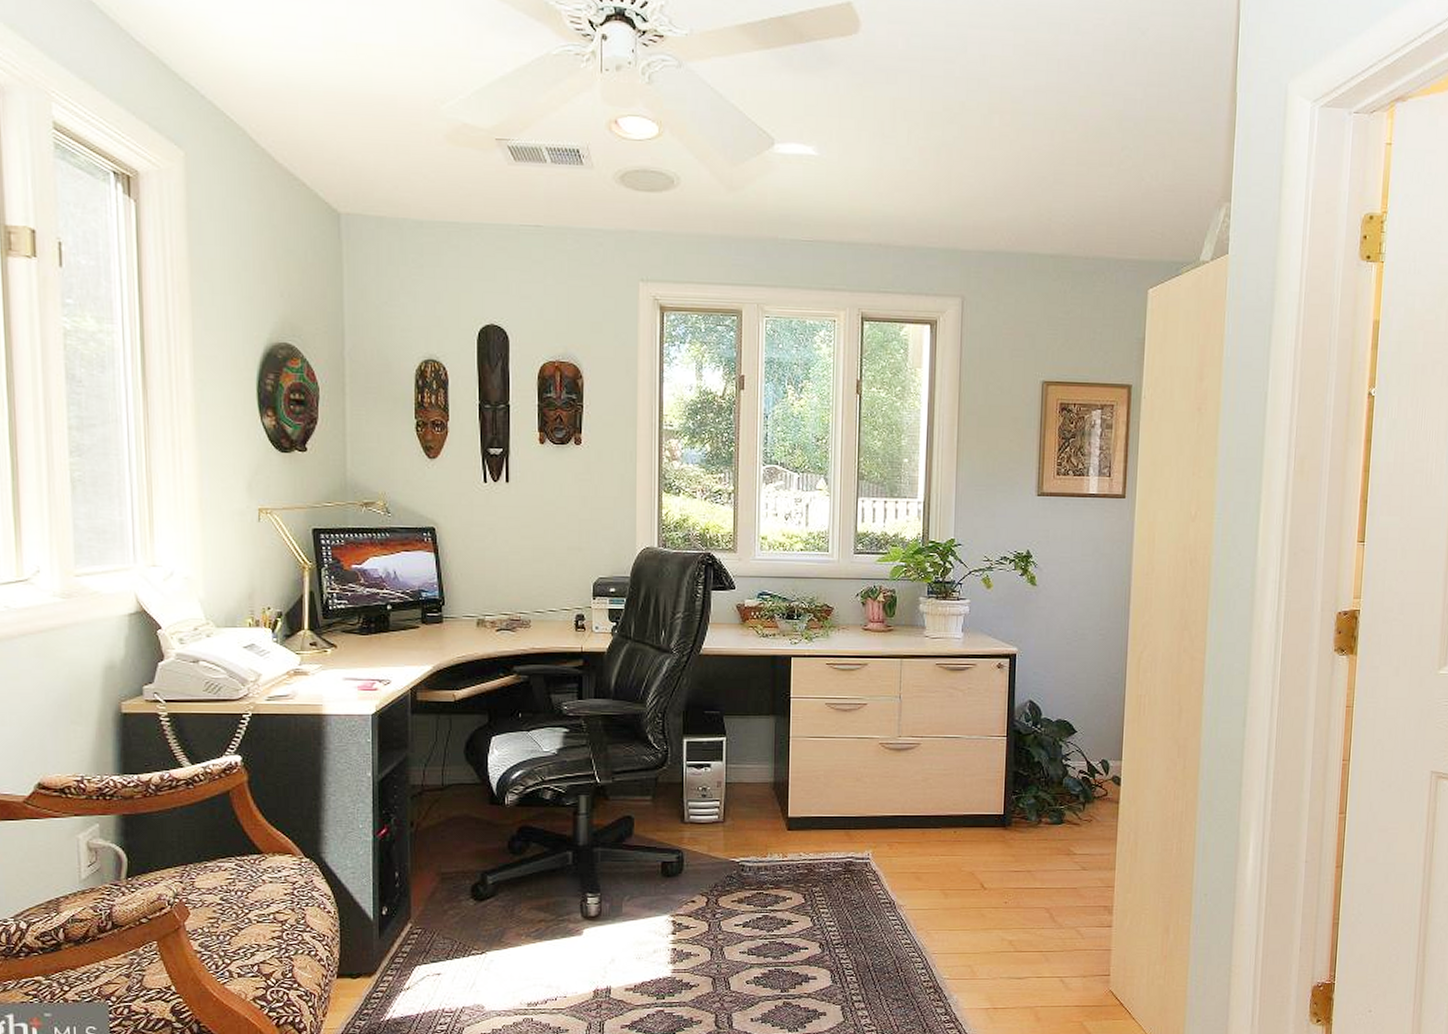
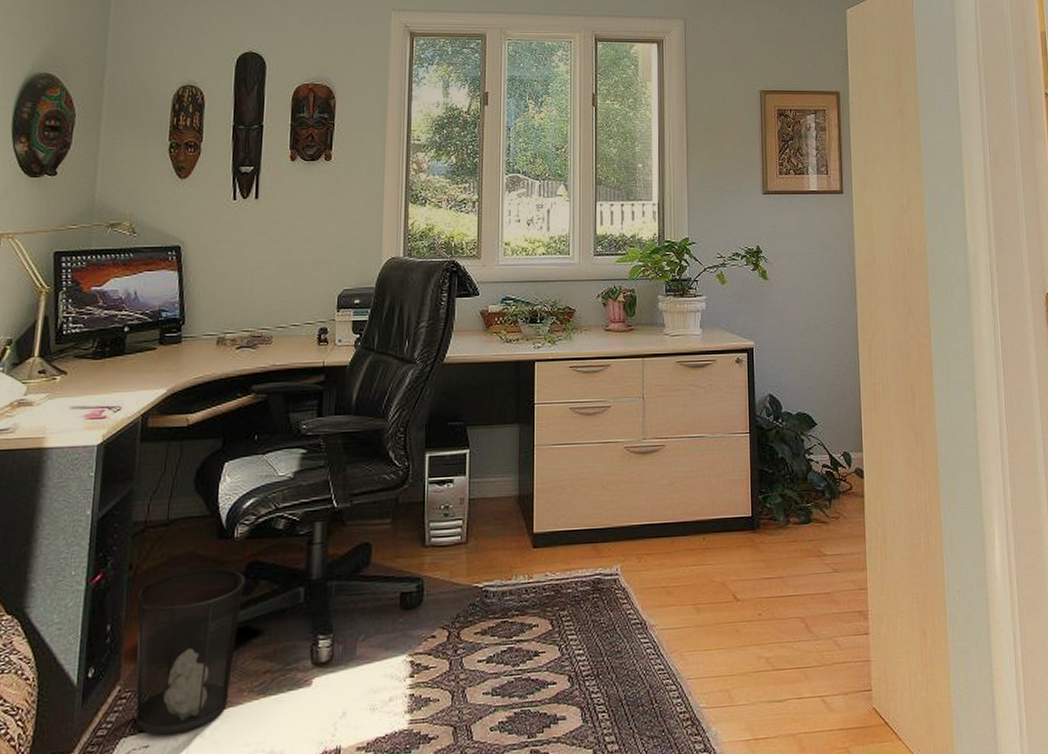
waste bin: none [420,829,518,965] -> present [135,567,246,735]

